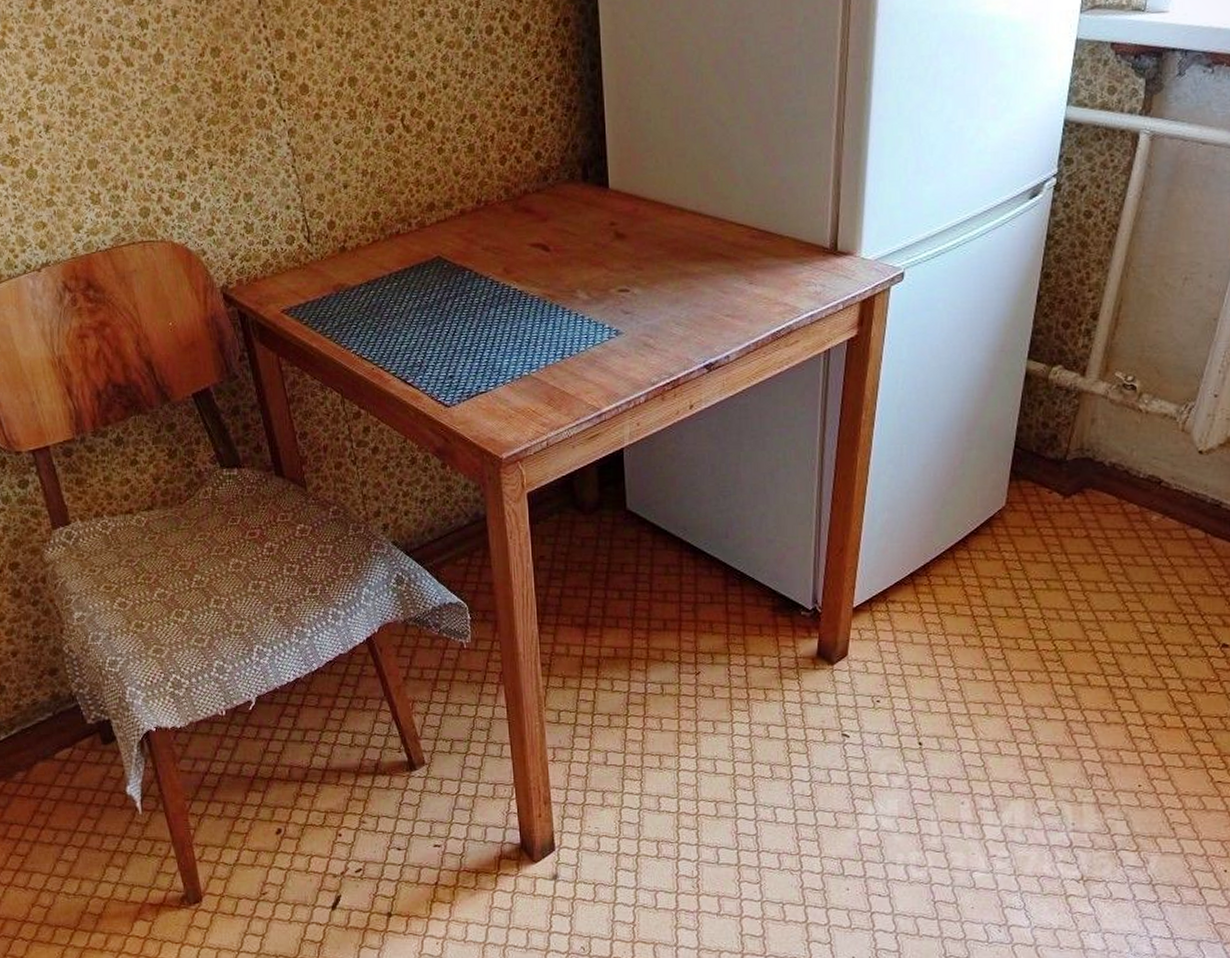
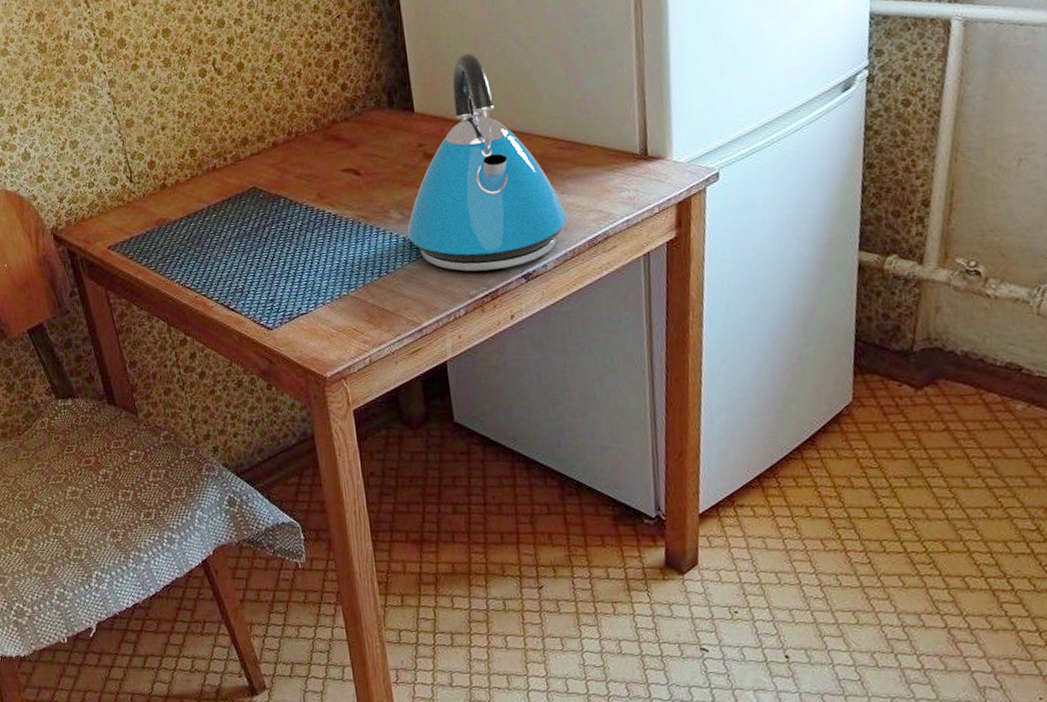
kettle: none [592,129,753,359] -> present [407,53,567,272]

